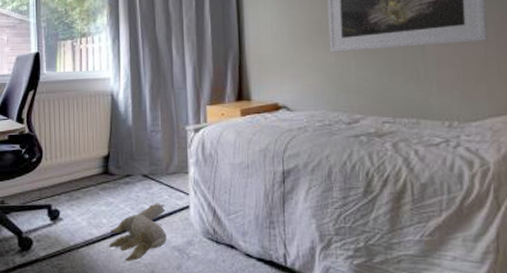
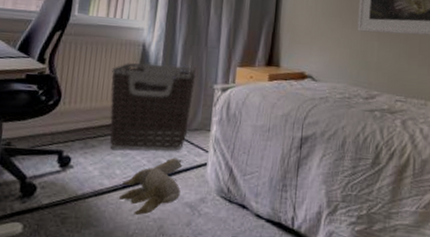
clothes hamper: none [86,111,167,199] -> present [109,62,196,152]

